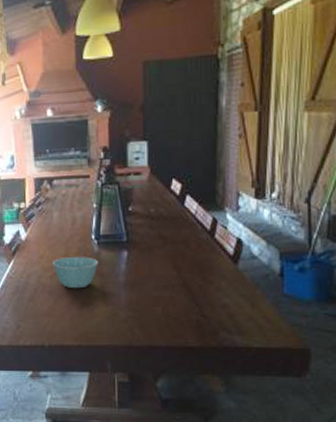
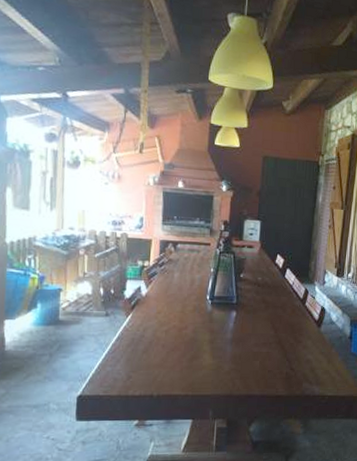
bowl: present [52,257,98,289] -> none [168,314,210,343]

